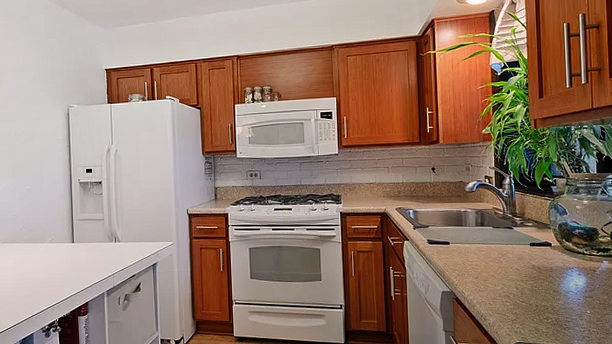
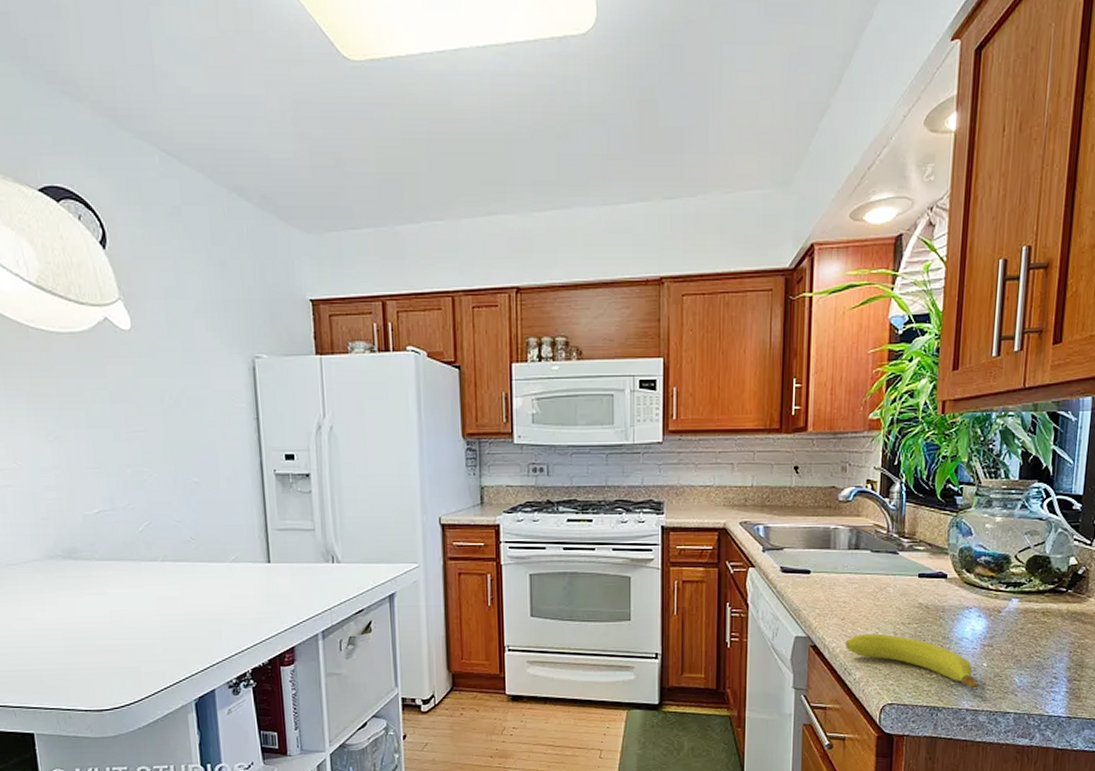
fruit: none [480,288,585,331] -> present [846,633,979,689]

